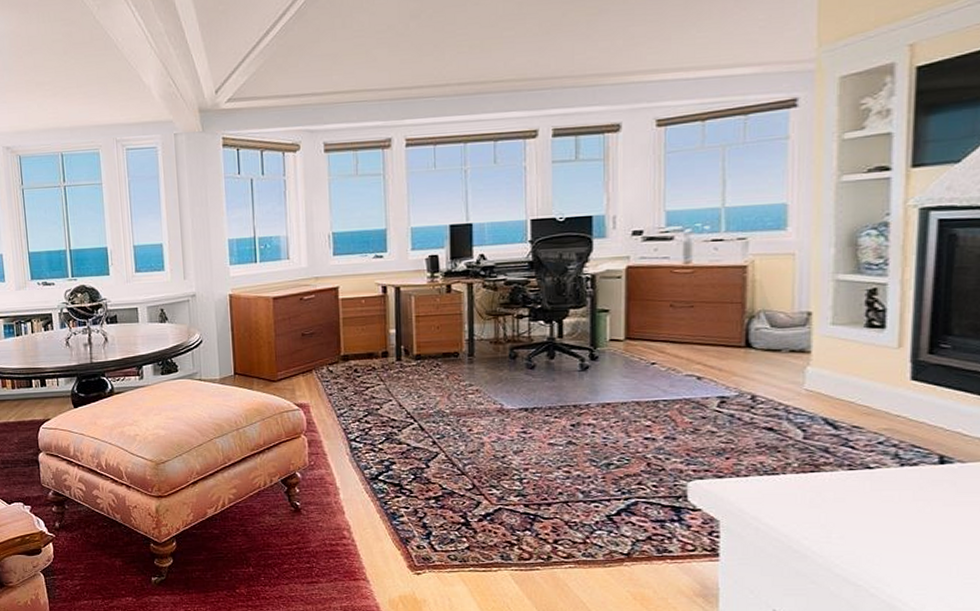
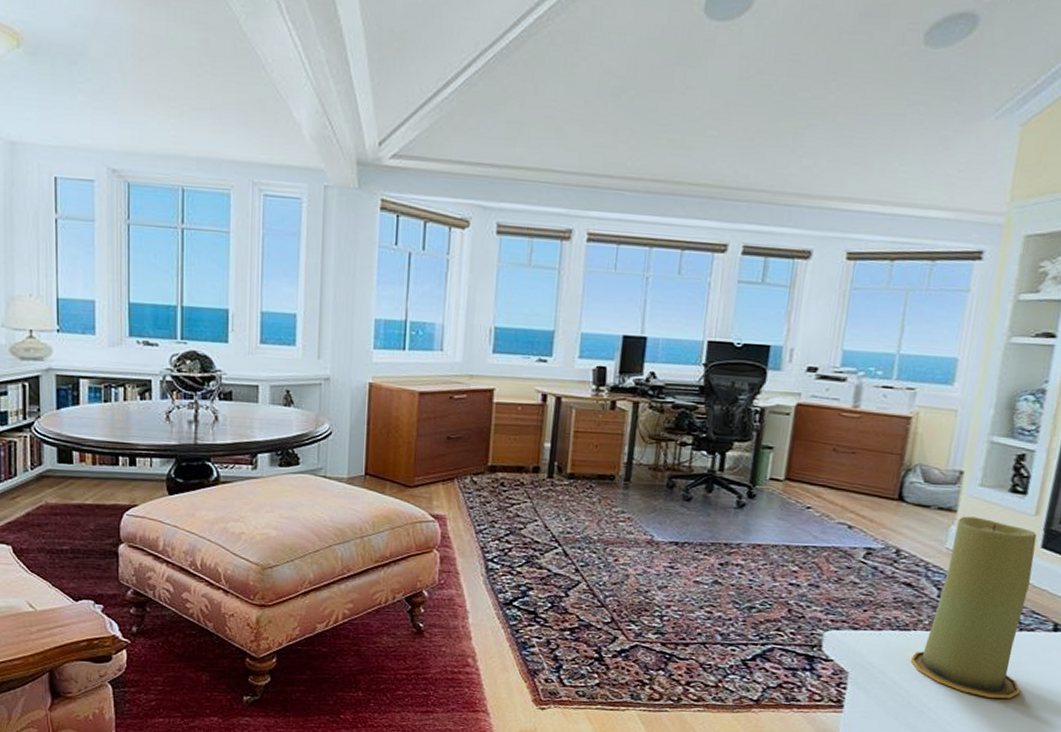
candle: none [784,355,913,537] -> present [910,516,1037,699]

